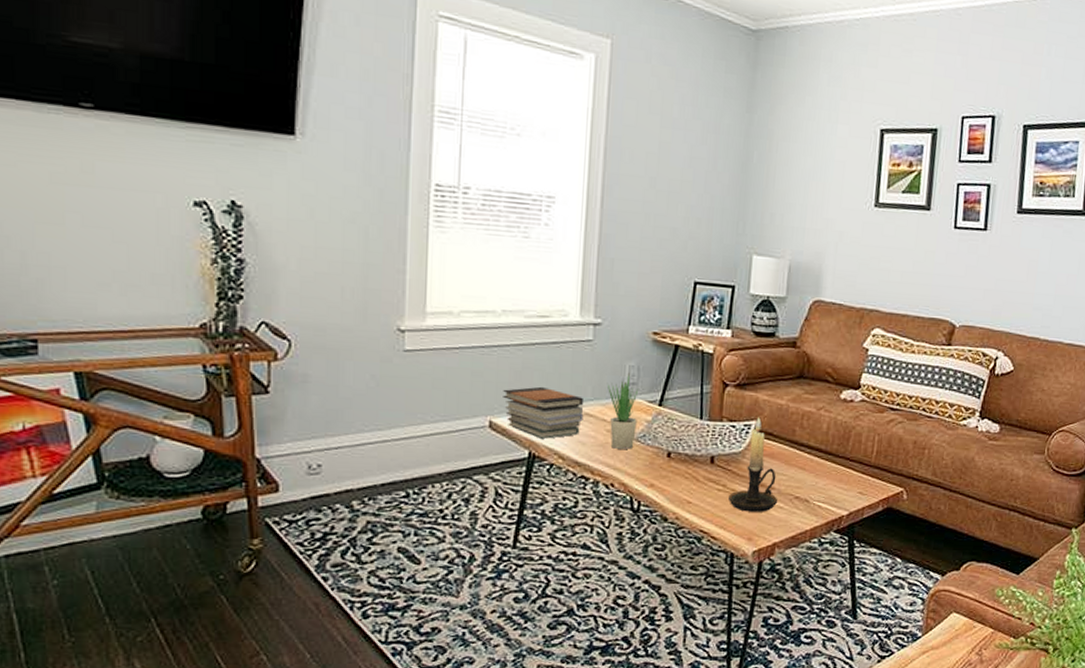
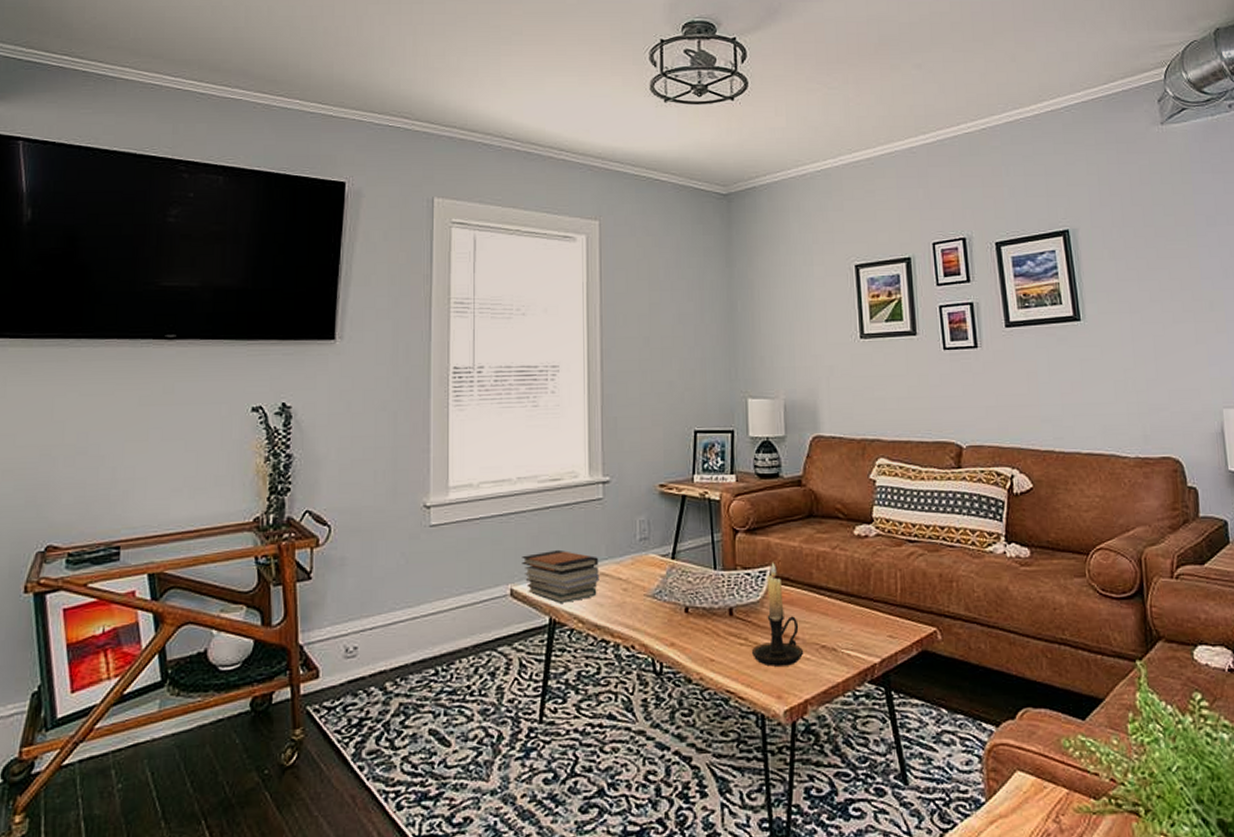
potted plant: present [608,372,639,449] -> none [621,527,652,608]

